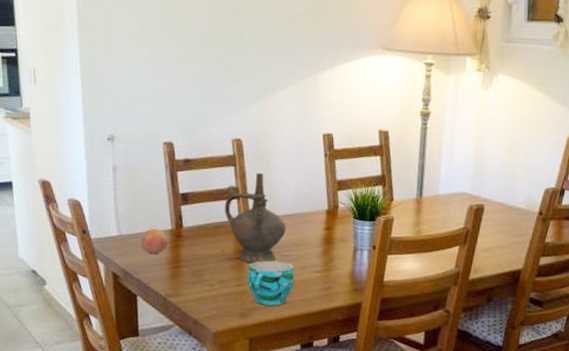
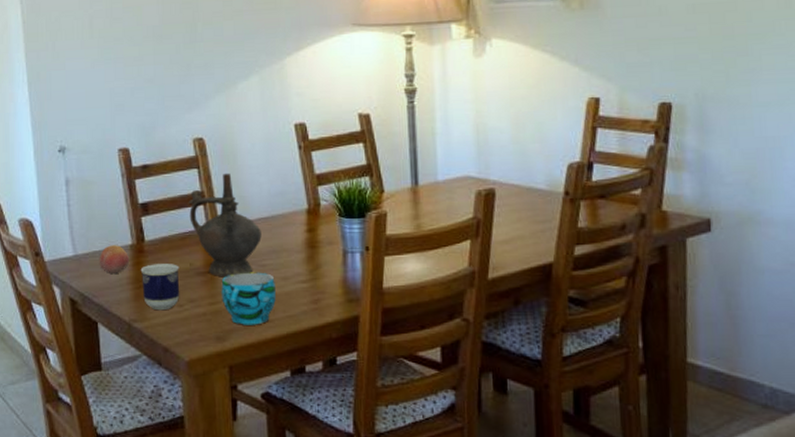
cup: none [177,248,212,289] -> present [140,264,180,311]

